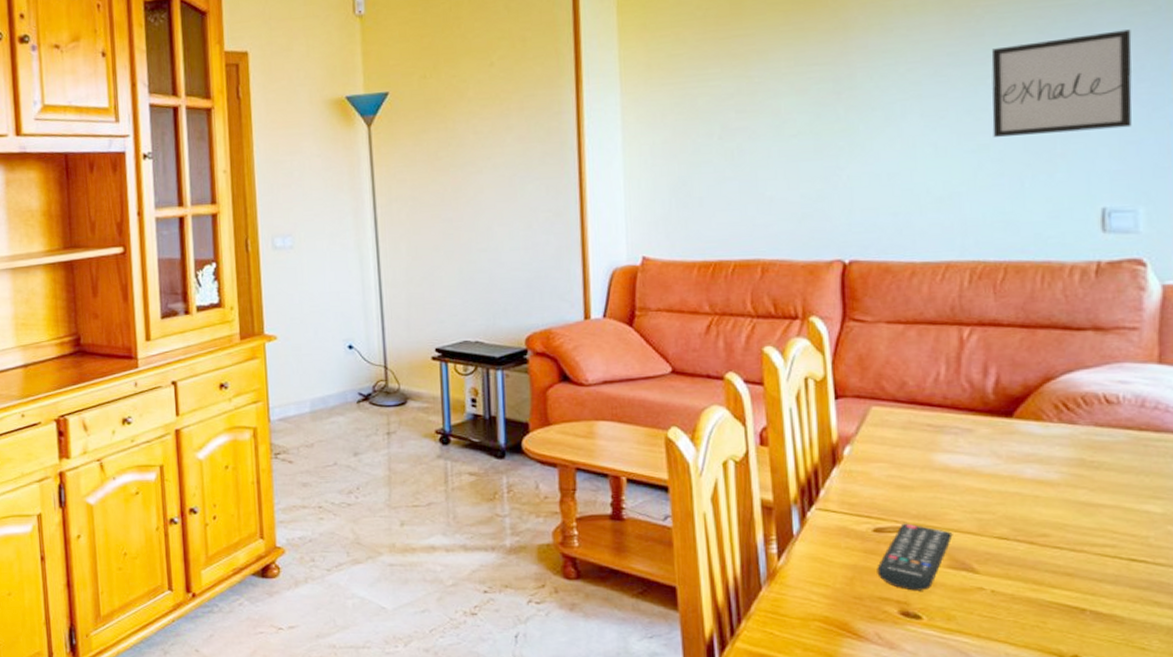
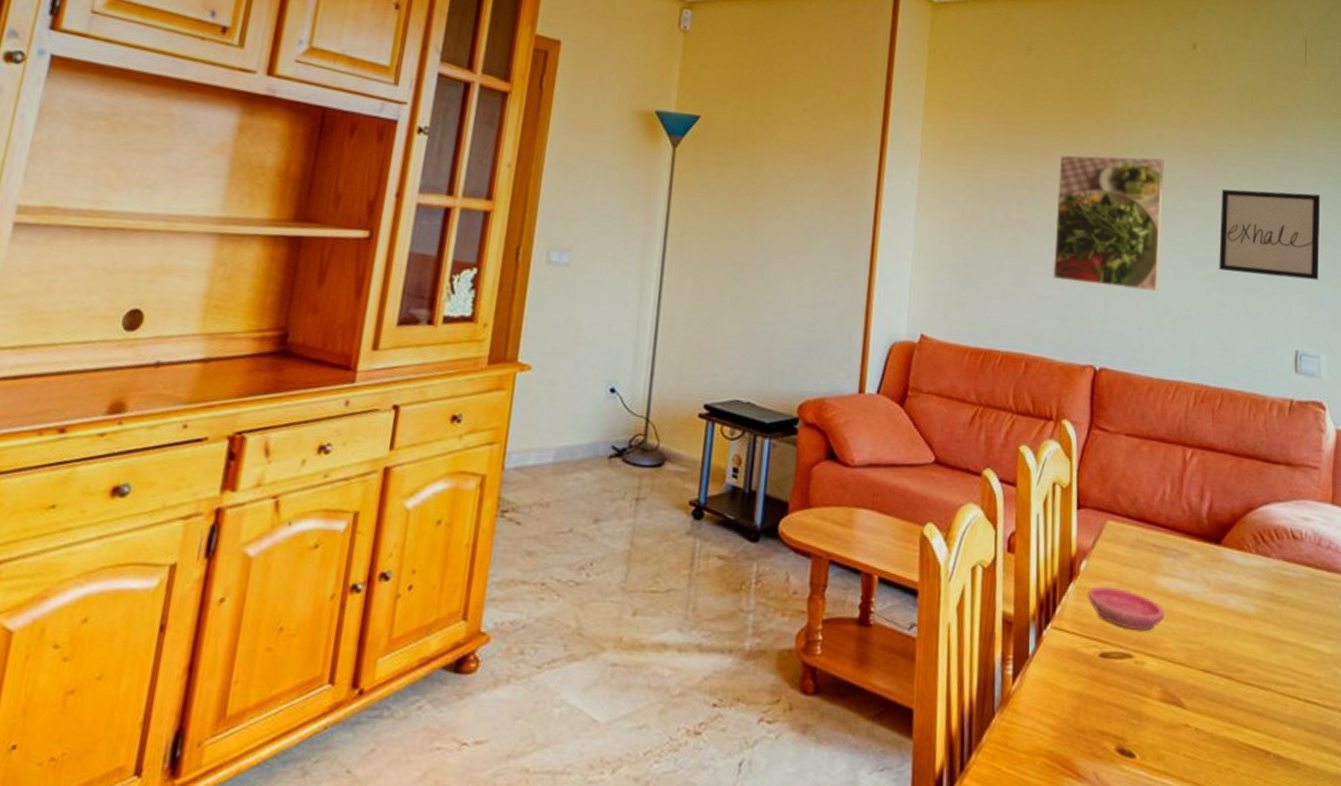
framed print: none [781,30,917,181] -> present [1052,155,1164,291]
saucer: none [854,468,948,505] -> present [1087,586,1165,631]
remote control: present [877,523,953,591] -> none [1100,649,1167,726]

